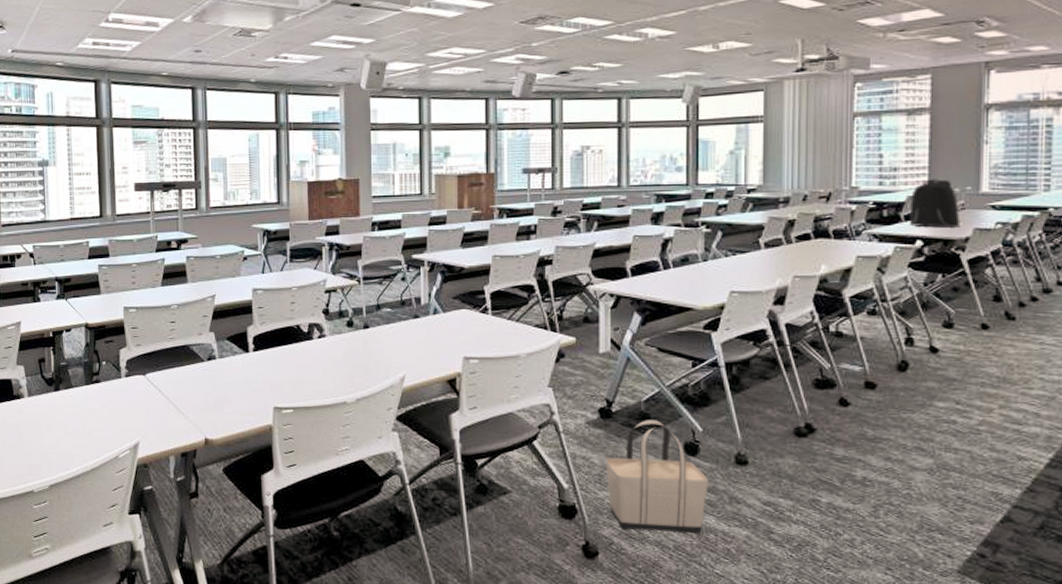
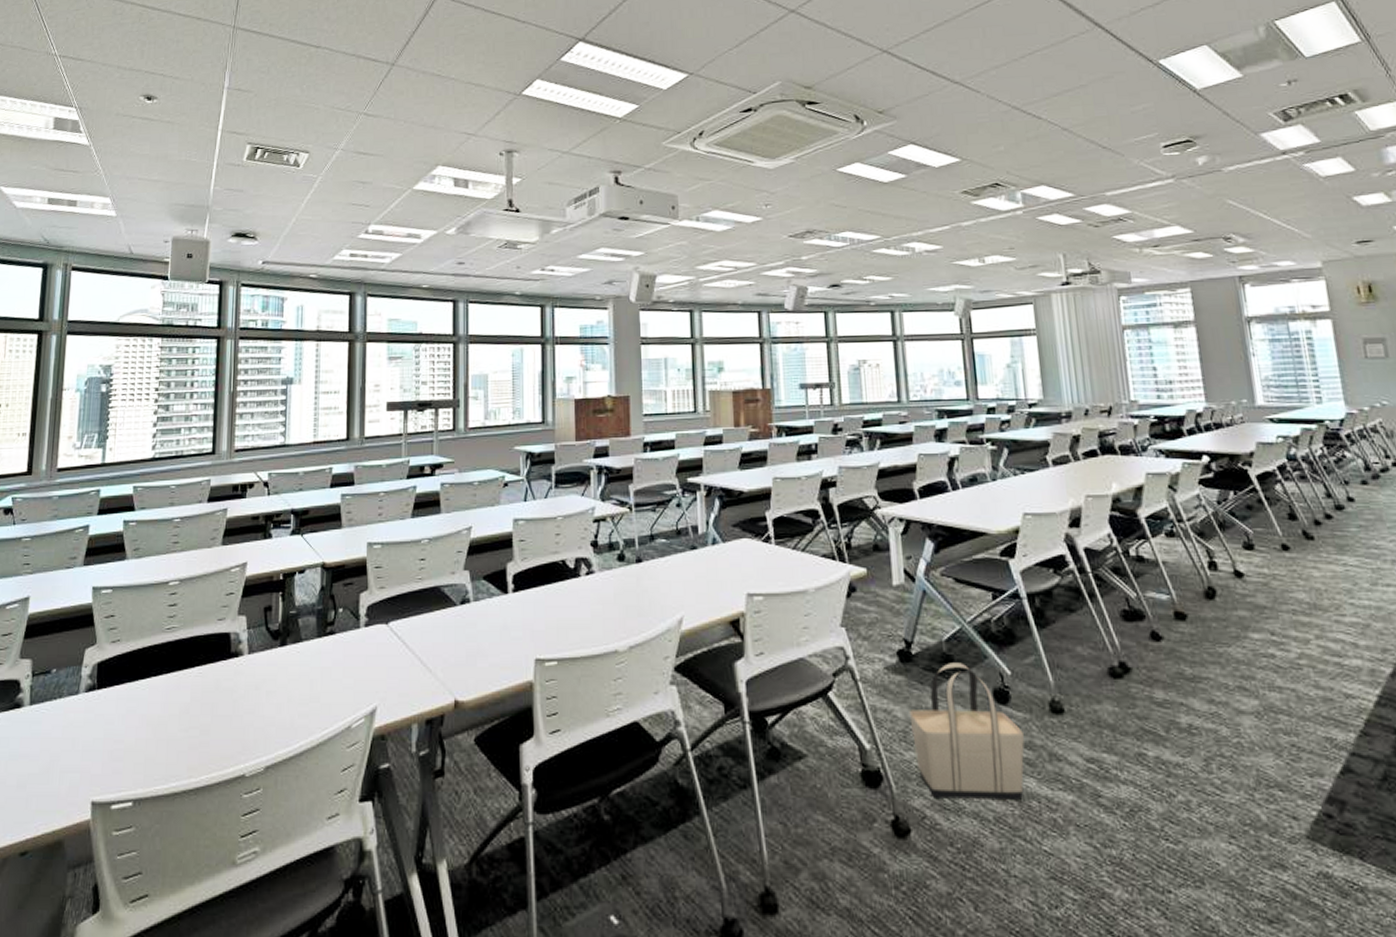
backpack: present [909,179,960,228] -> none [1190,392,1243,442]

